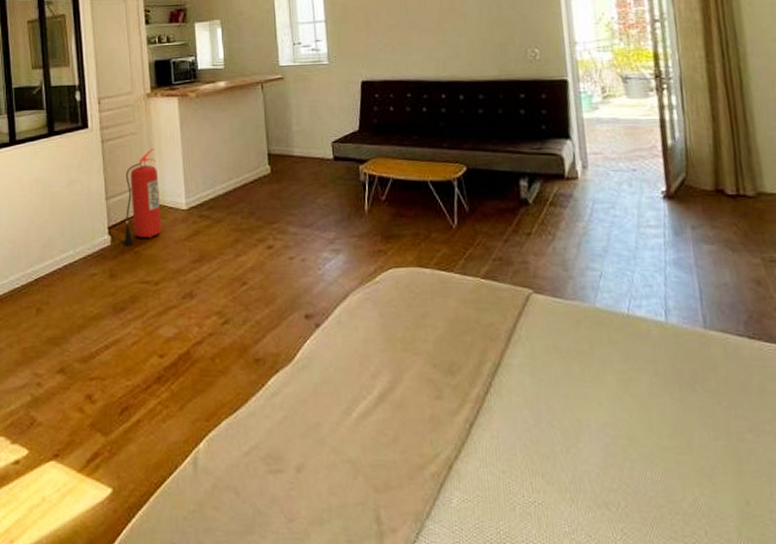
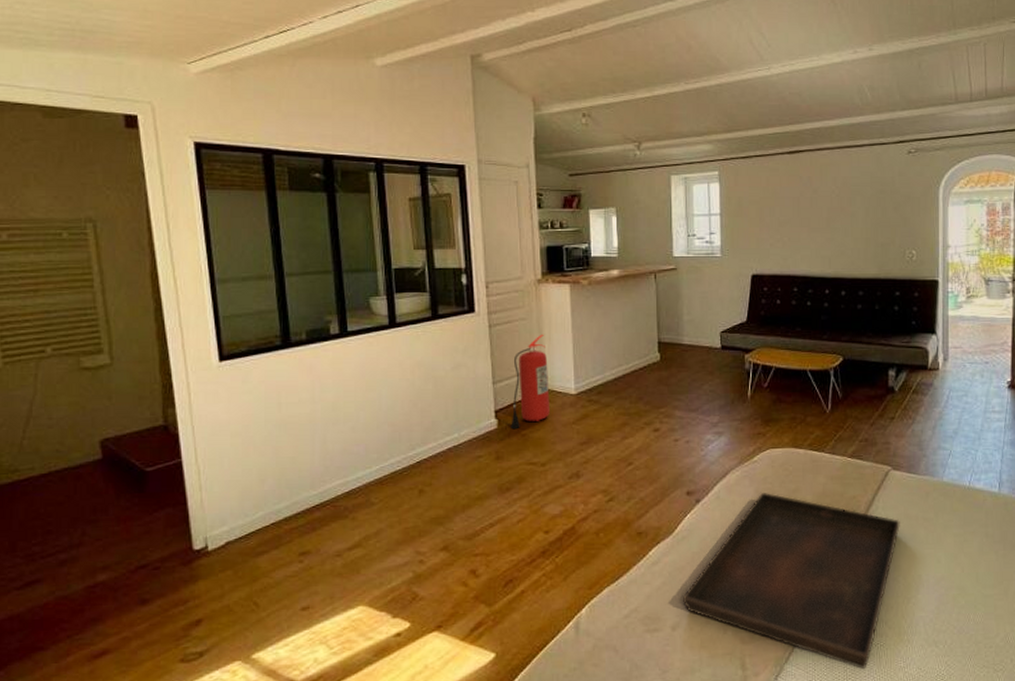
serving tray: none [307,318,549,533] -> present [683,493,900,670]

